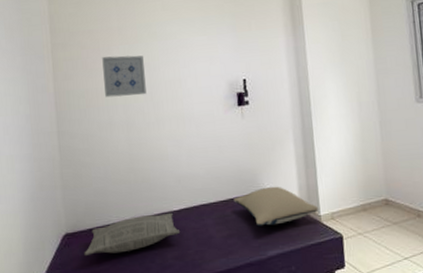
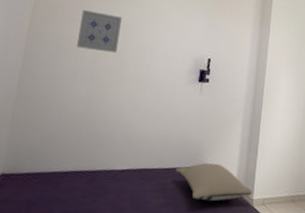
pillow: present [84,212,181,257] -> none [15,168,118,204]

